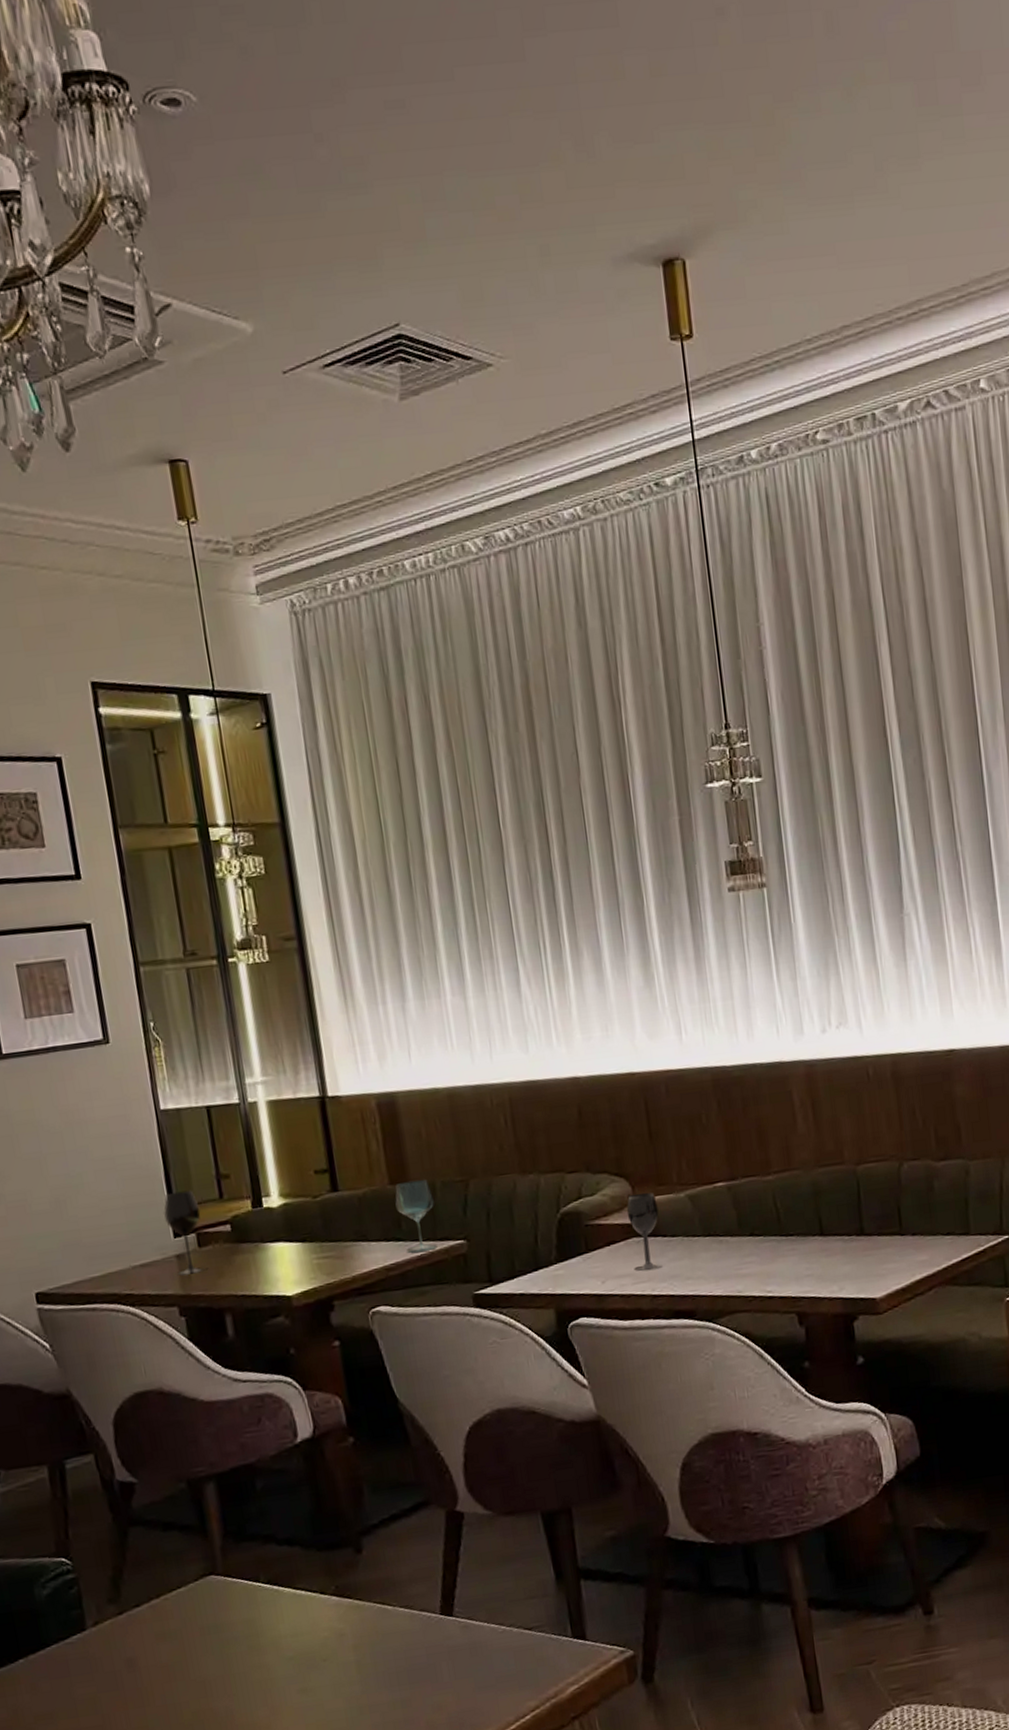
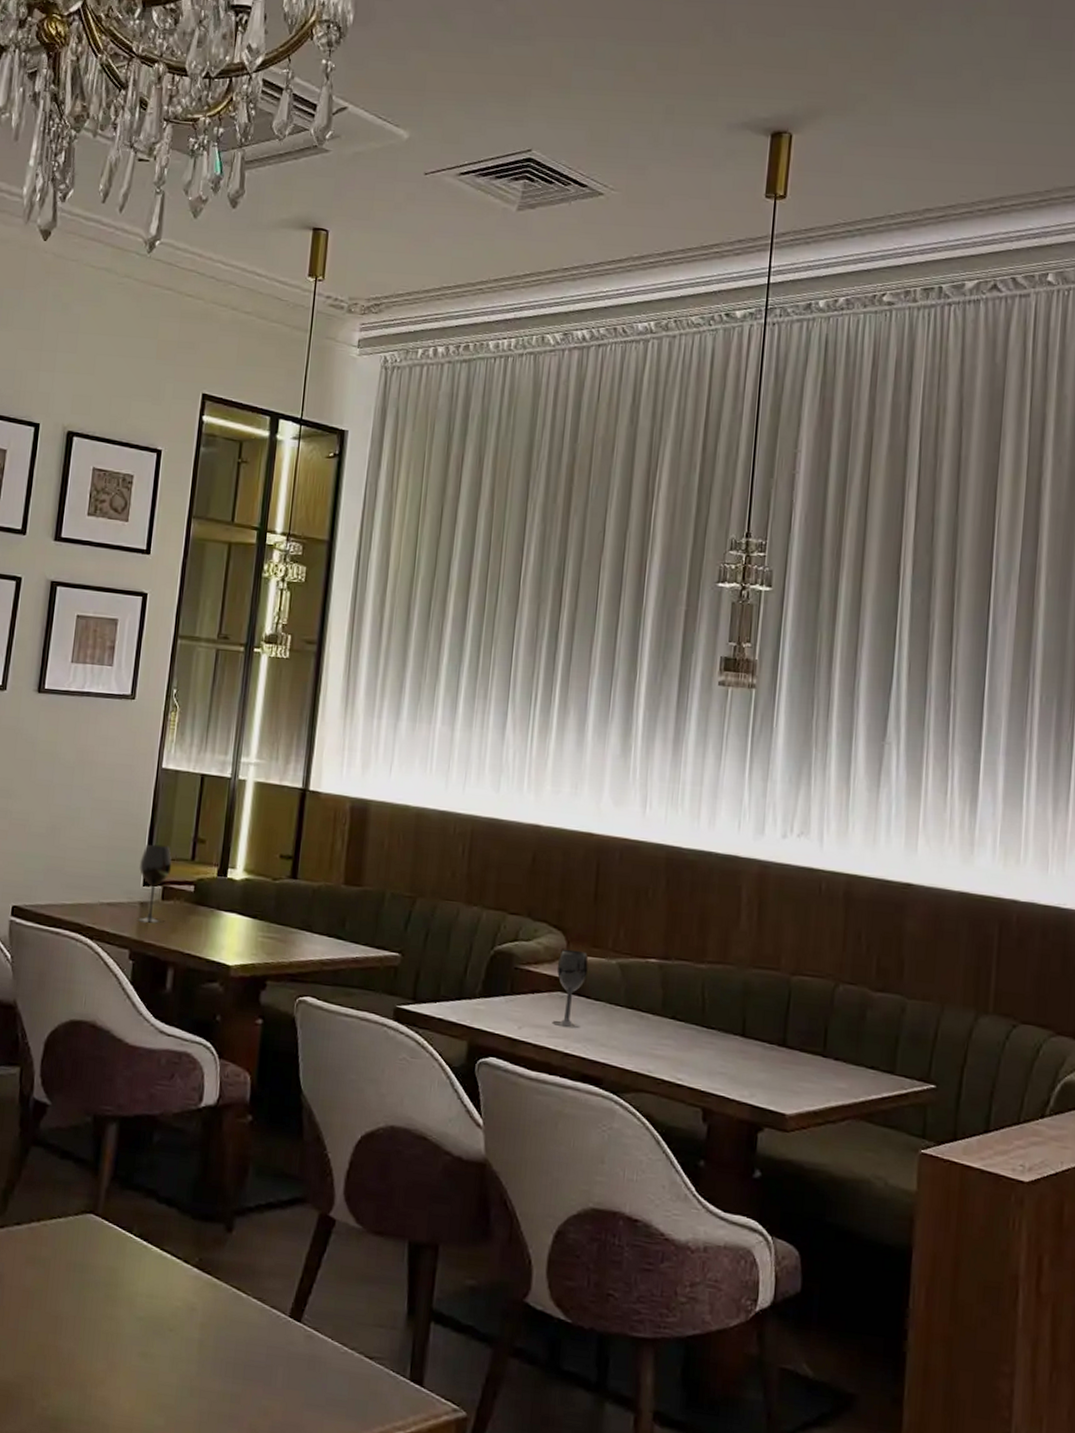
wine glass: present [395,1179,438,1253] -> none [344,885,382,956]

